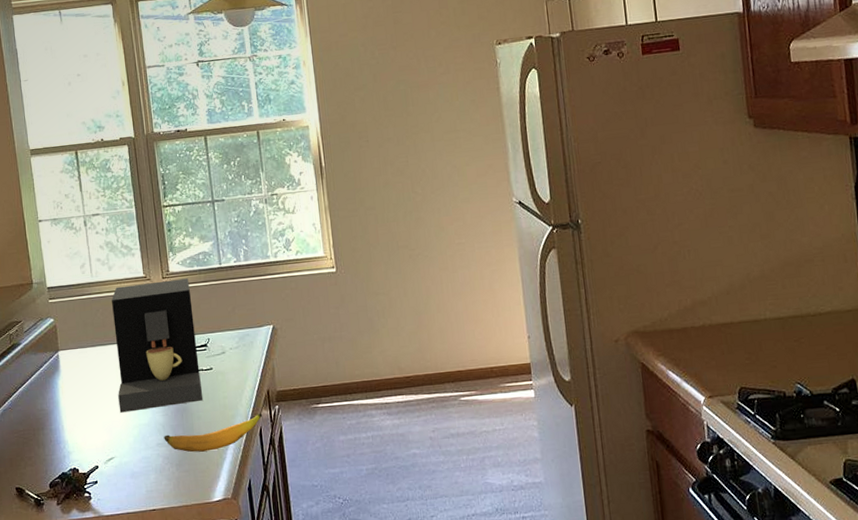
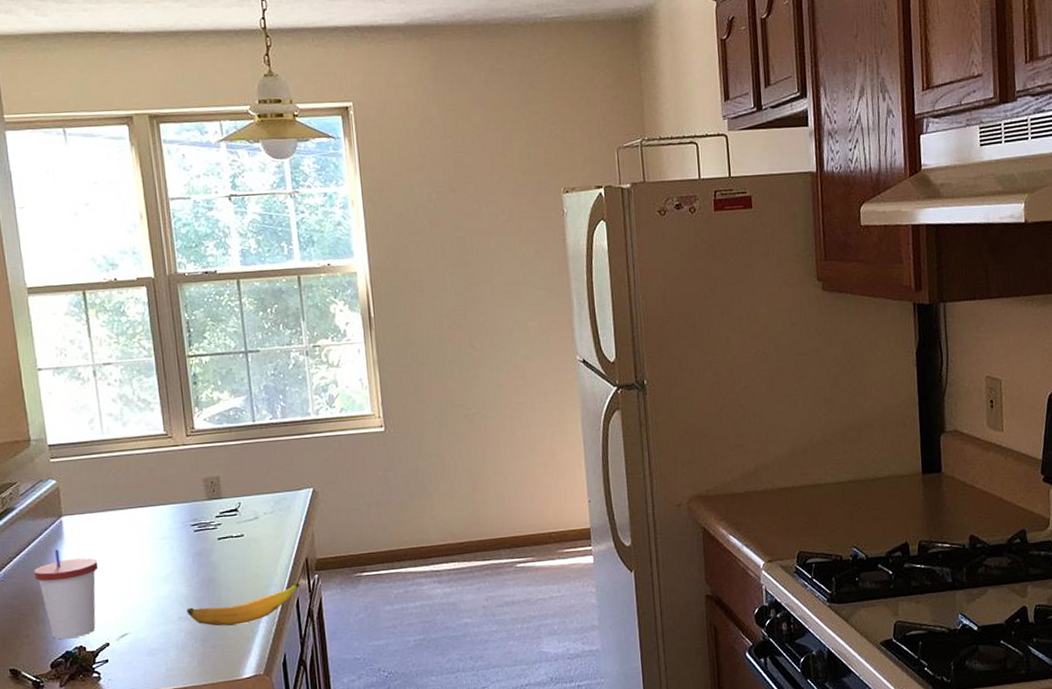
cup: none [36,380,89,462] -> present [34,549,99,640]
coffee maker: present [112,278,202,413] -> none [126,436,232,584]

